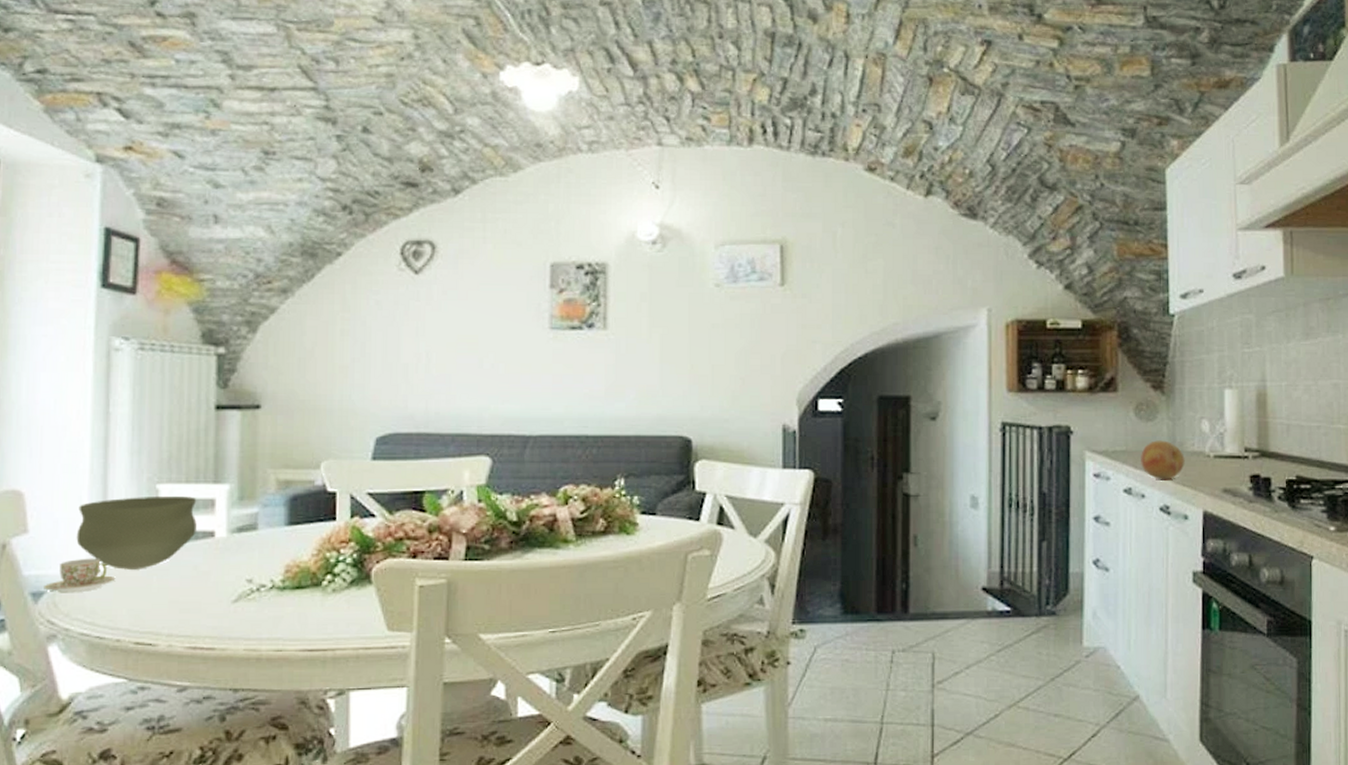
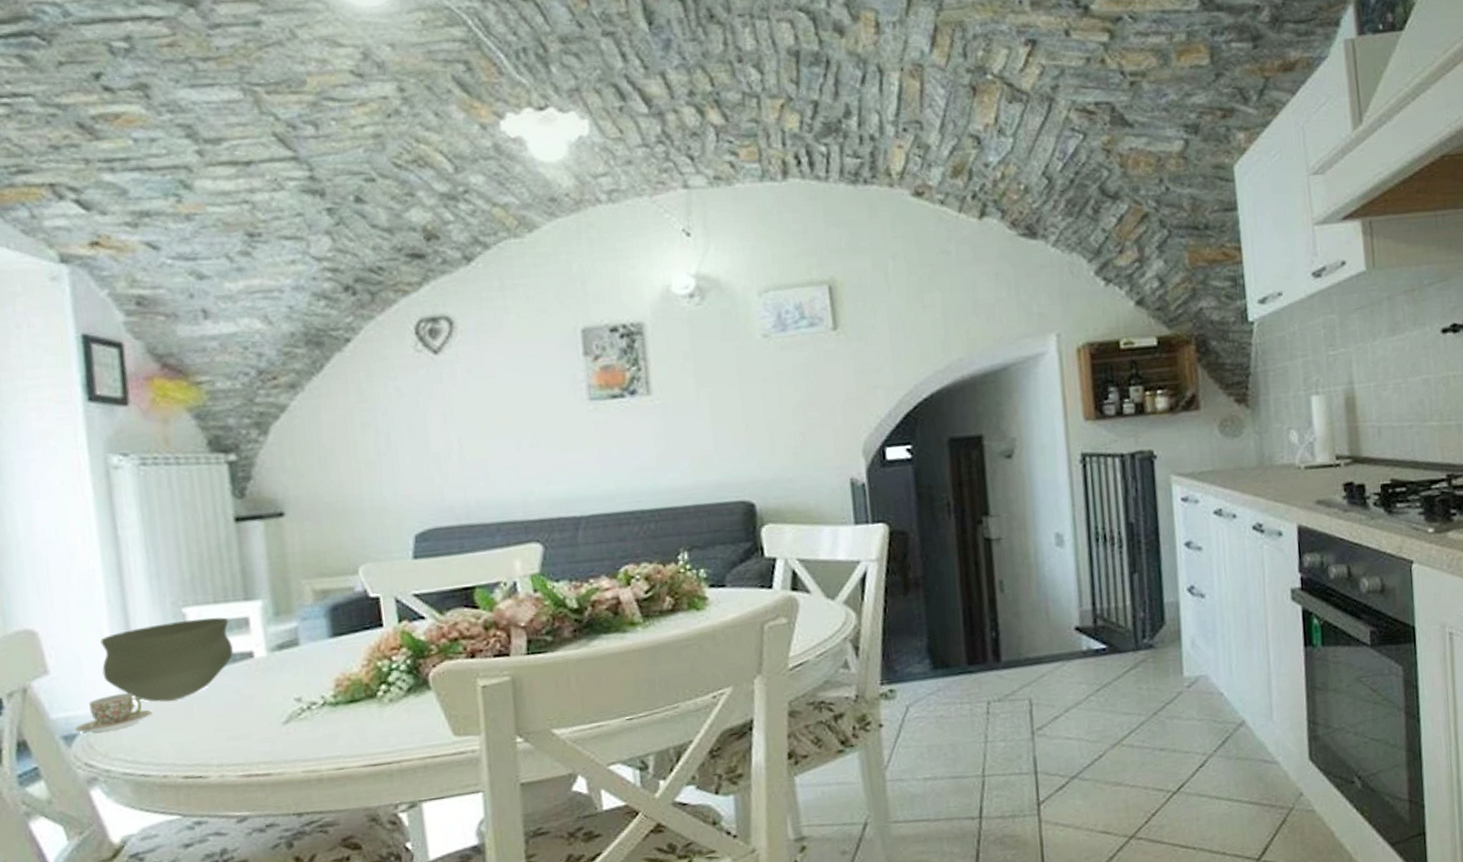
fruit: present [1141,440,1185,479] -> none [1229,456,1275,497]

